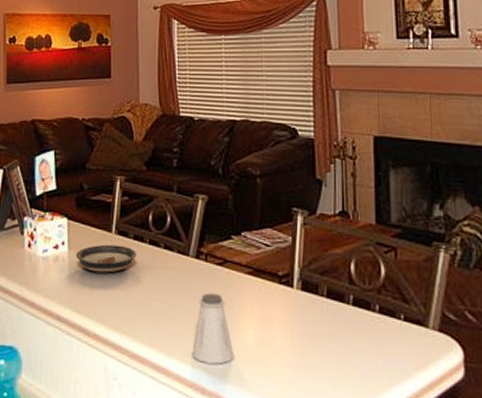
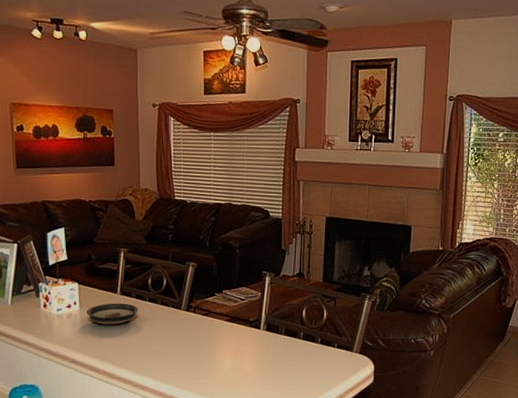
saltshaker: present [192,293,235,365] -> none [182,336,215,386]

